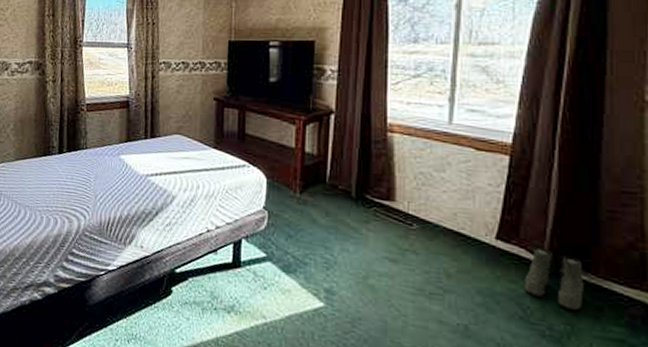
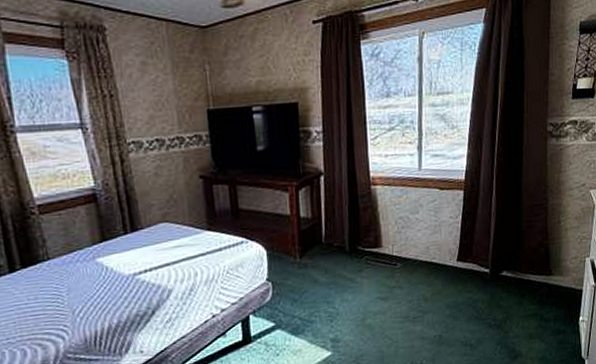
boots: present [524,247,584,311] -> none [477,260,514,303]

